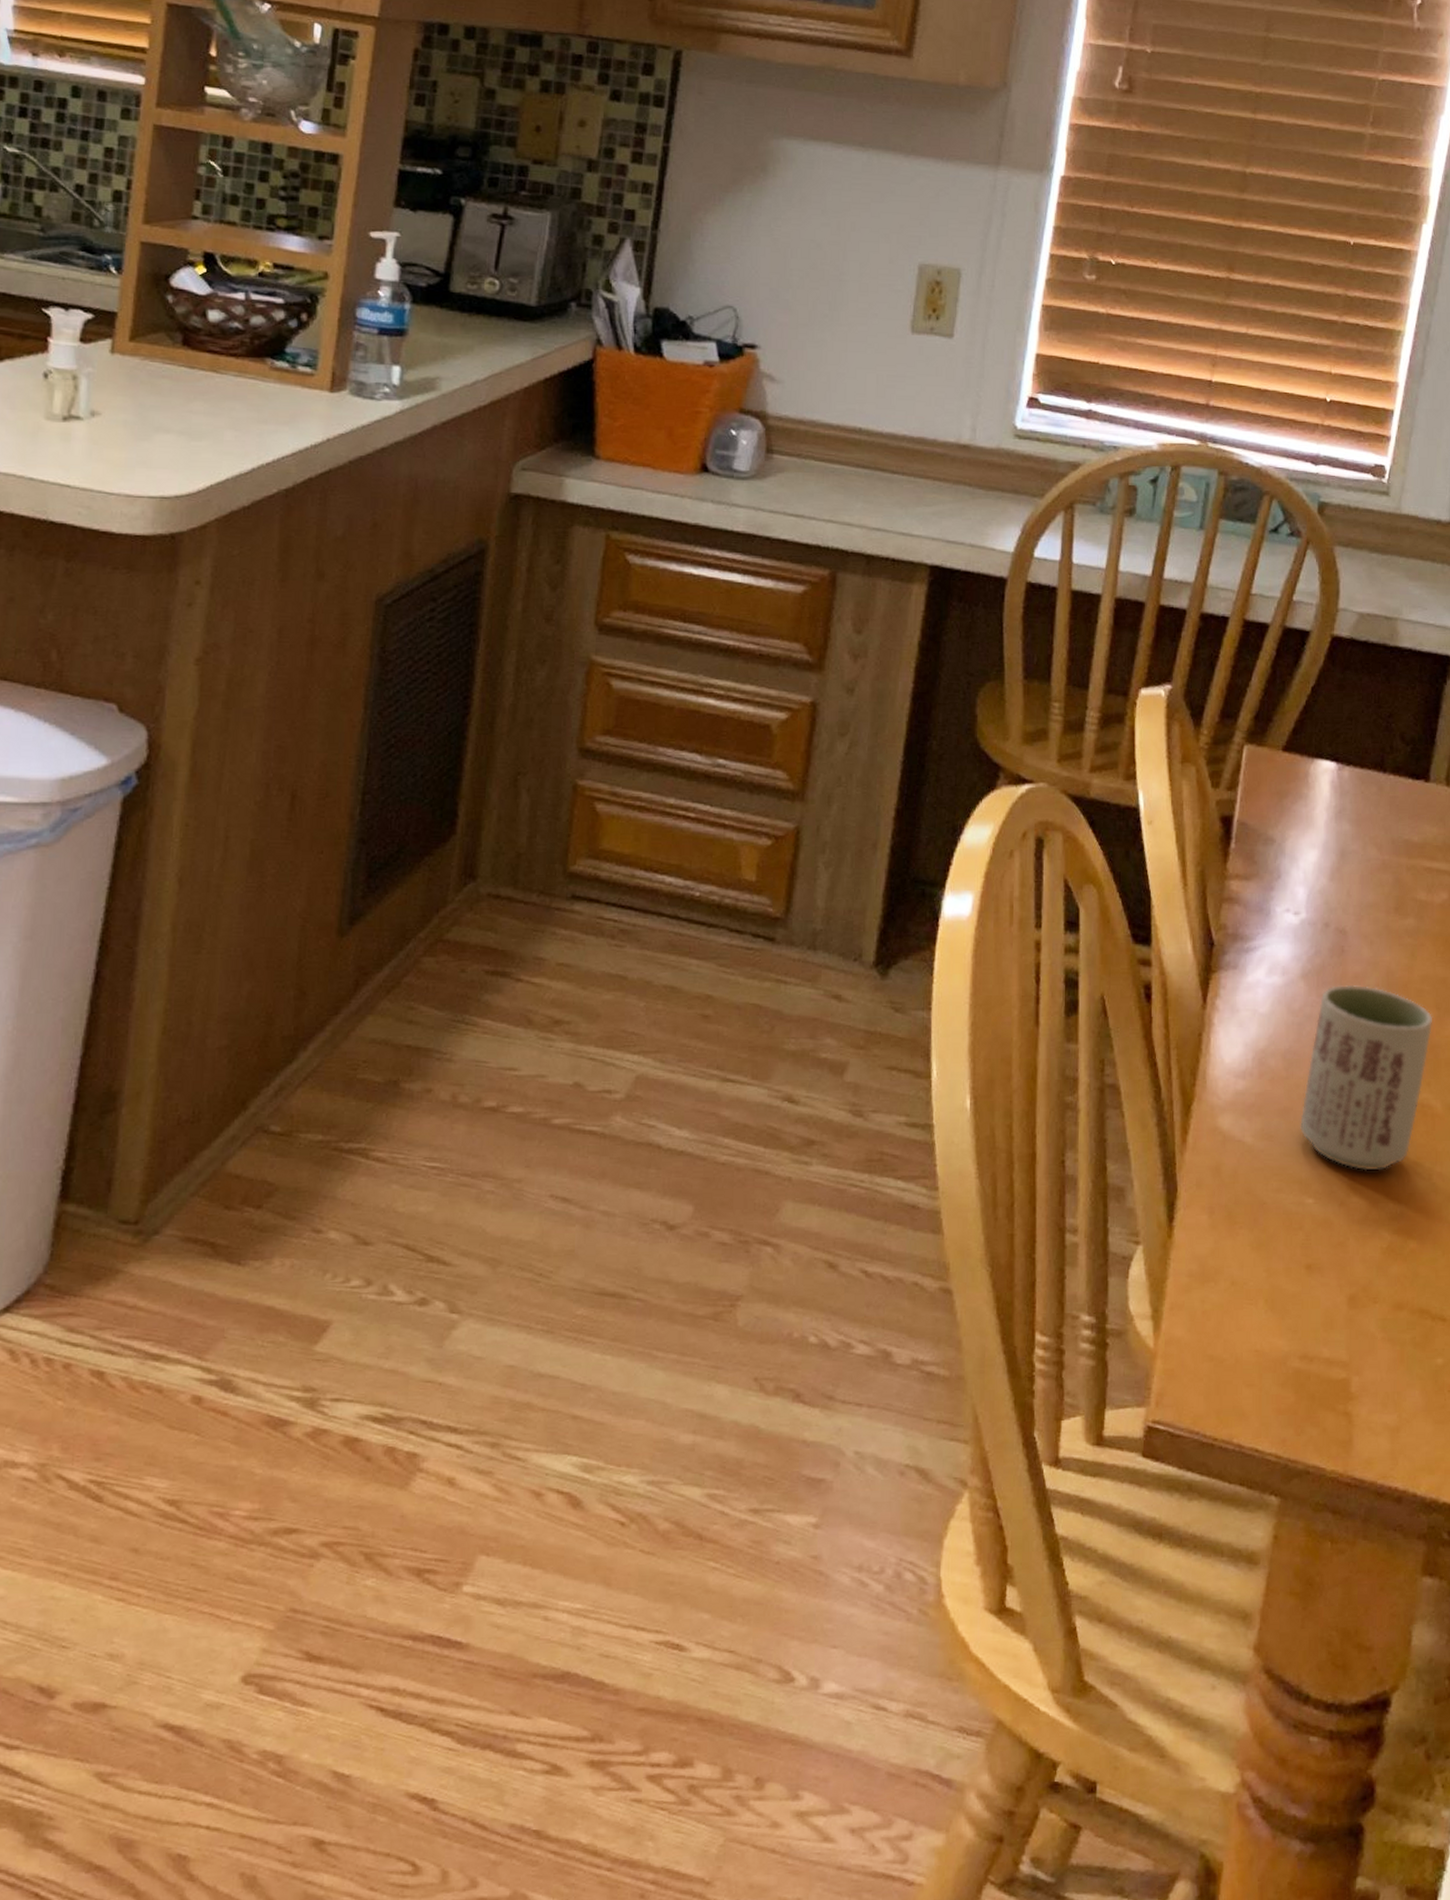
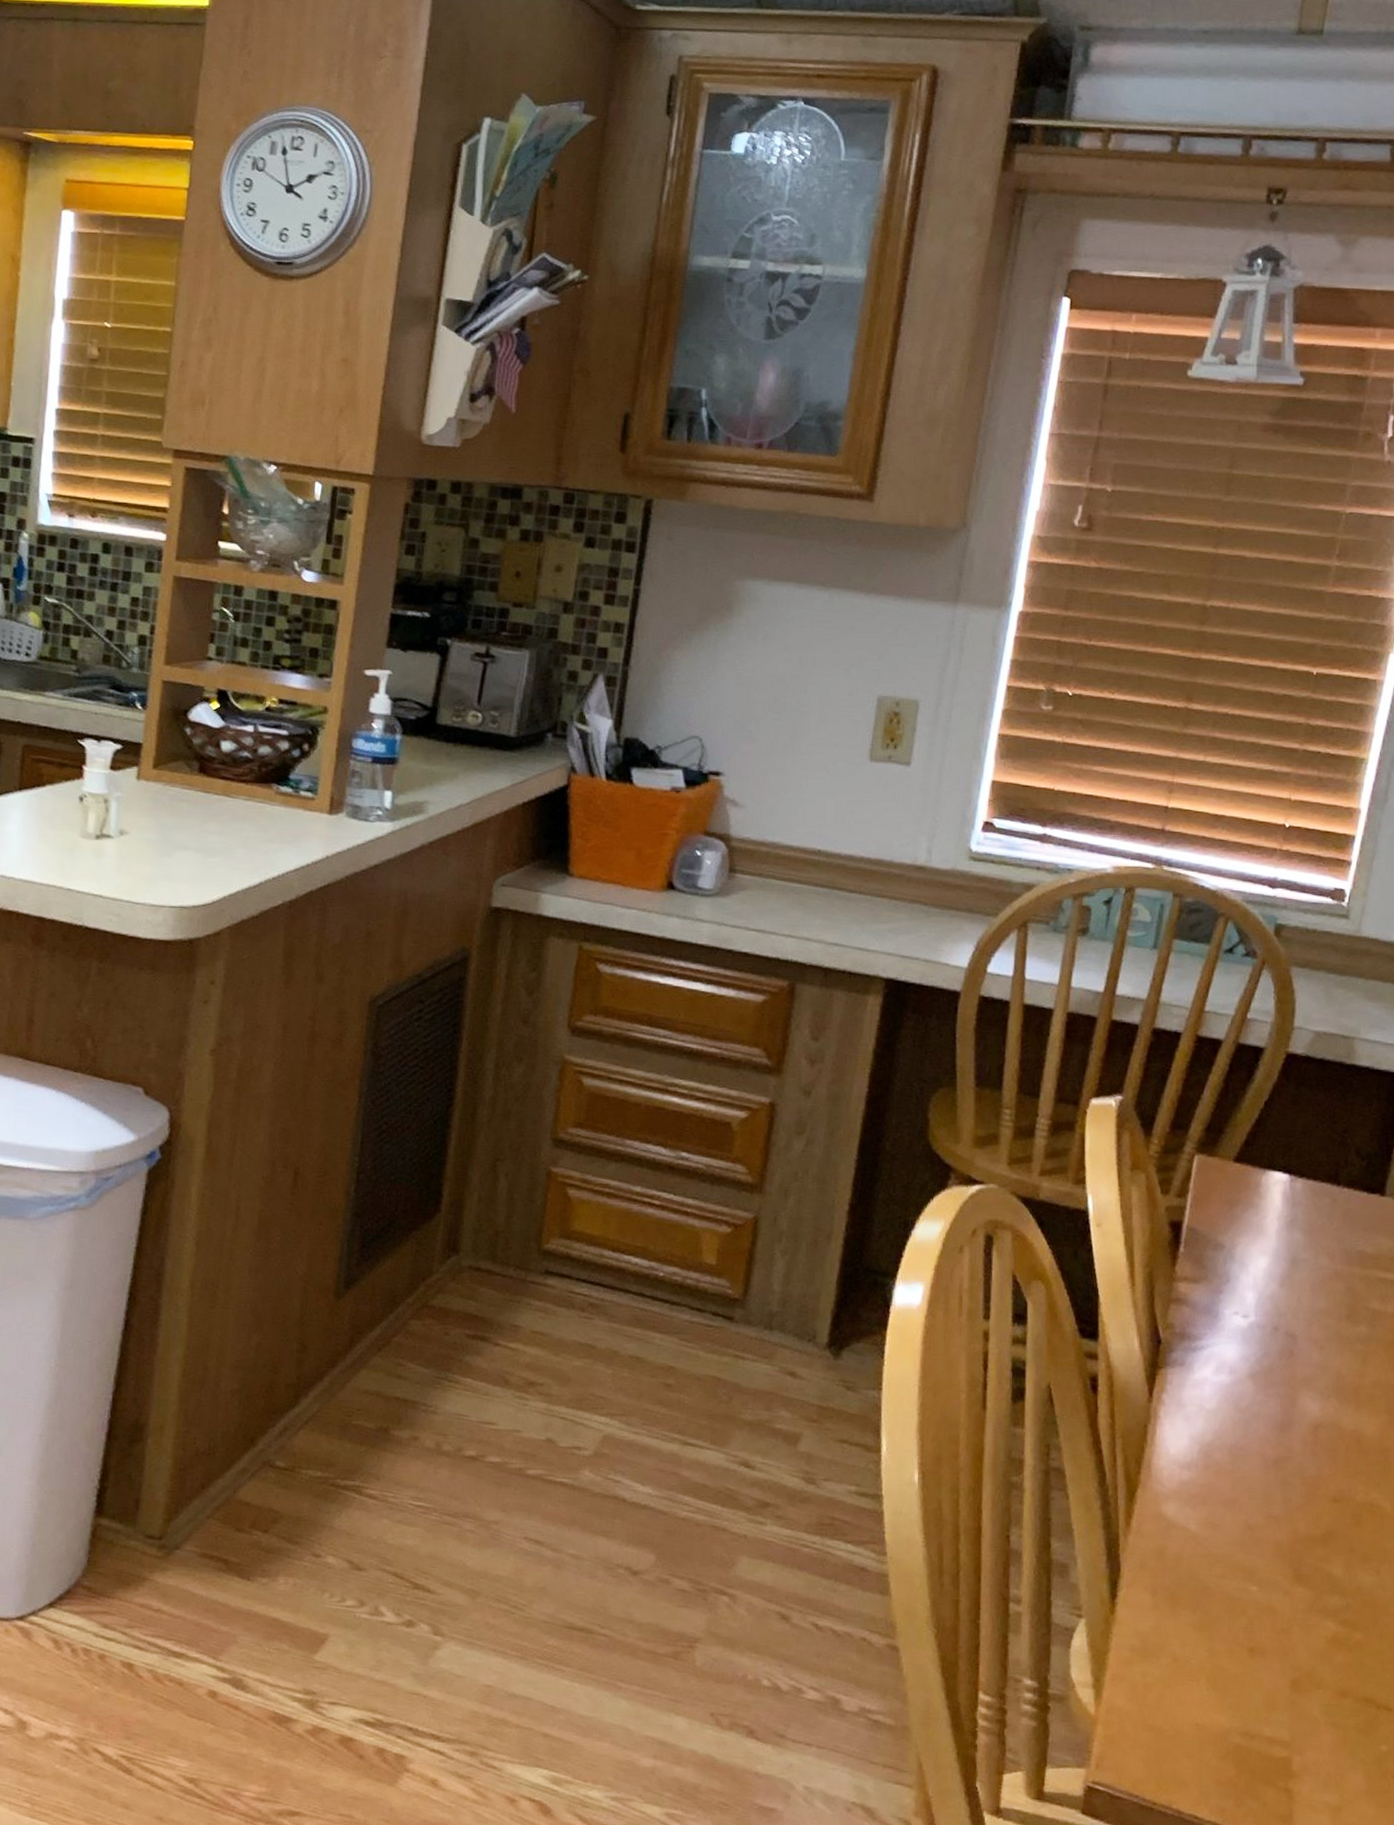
cup: present [1300,984,1433,1171] -> none [1245,1386,1384,1565]

